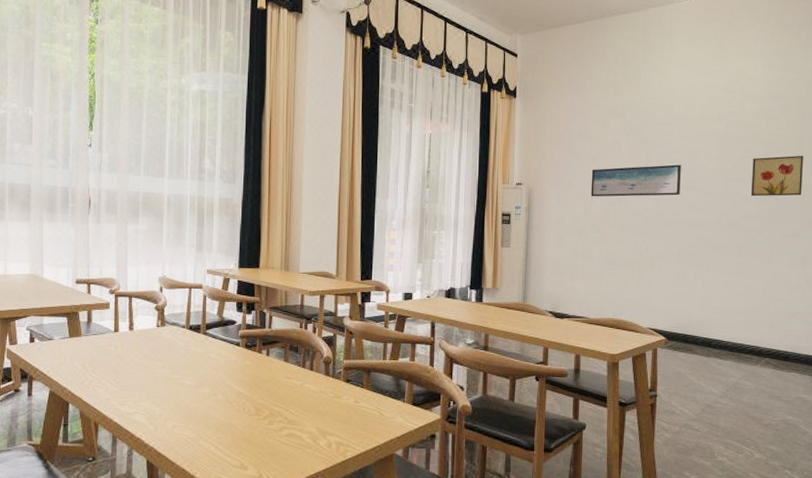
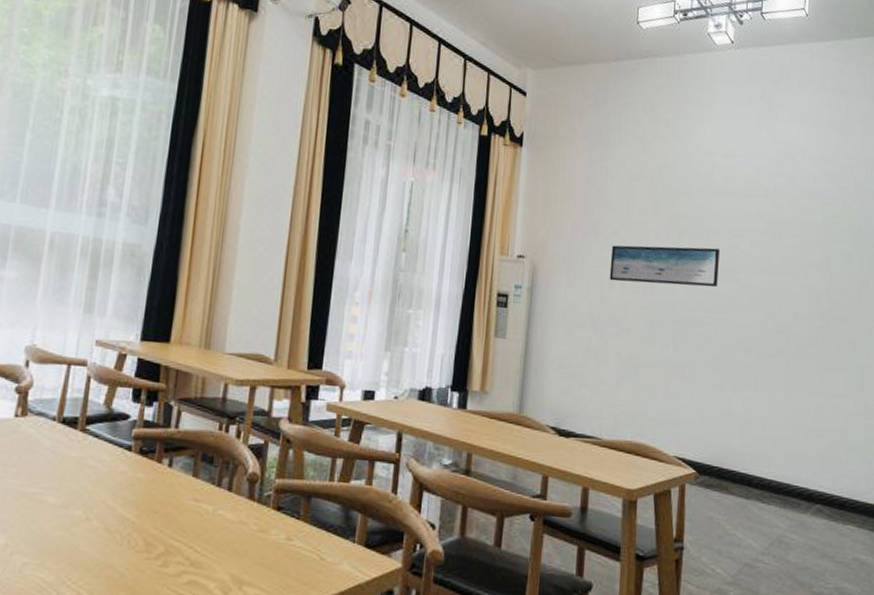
wall art: present [751,155,803,197] -> none [802,248,862,299]

